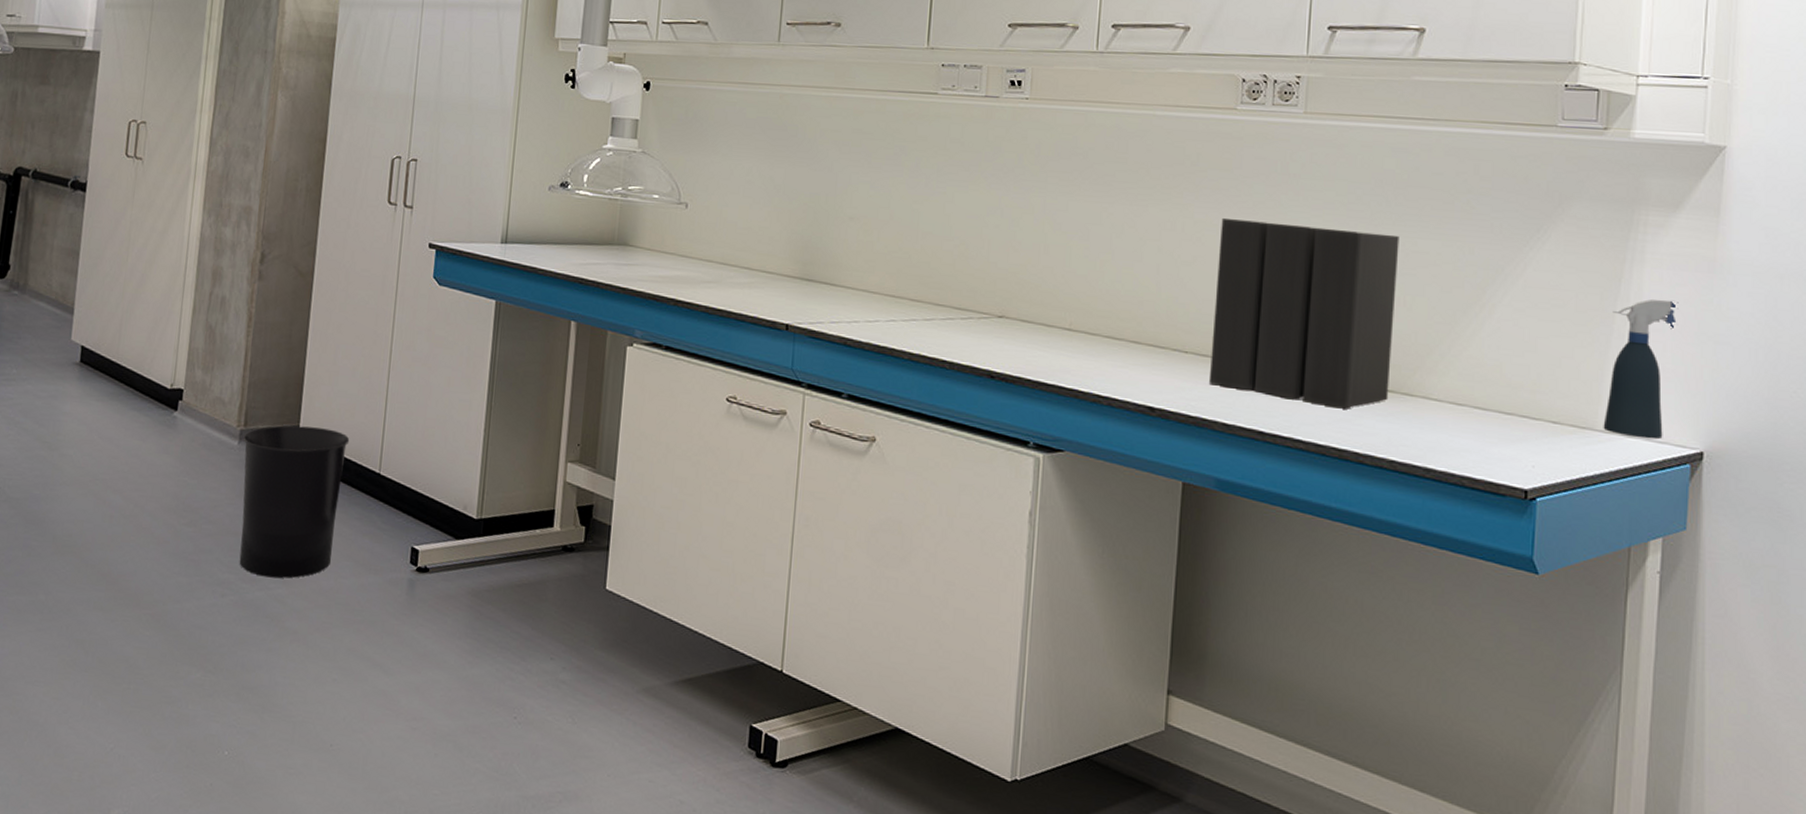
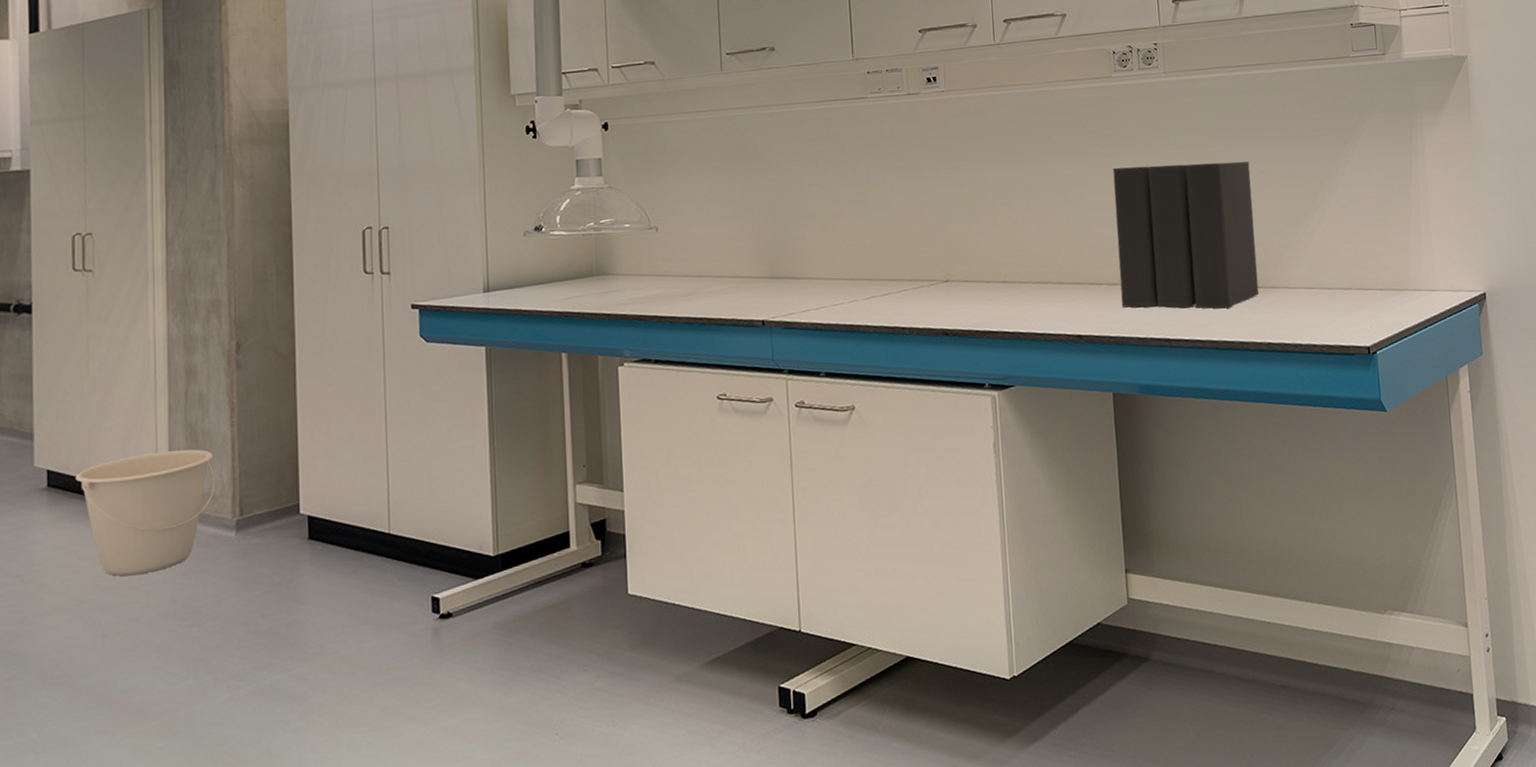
bucket: none [104,347,227,465] -> present [75,449,214,577]
waste bin: present [239,425,350,578] -> none [240,500,354,659]
spray bottle: present [1603,299,1679,440] -> none [1409,179,1457,291]

